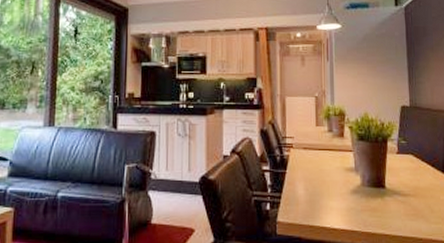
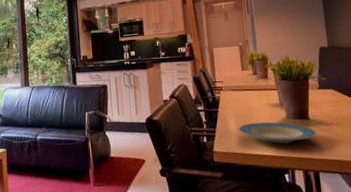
plate: none [306,188,392,215] -> present [238,121,317,144]

